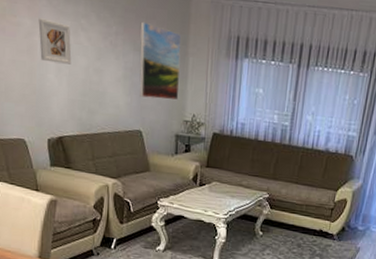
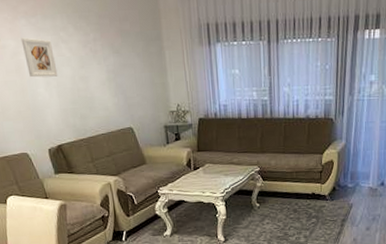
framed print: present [139,21,182,100] -> none [115,24,162,96]

